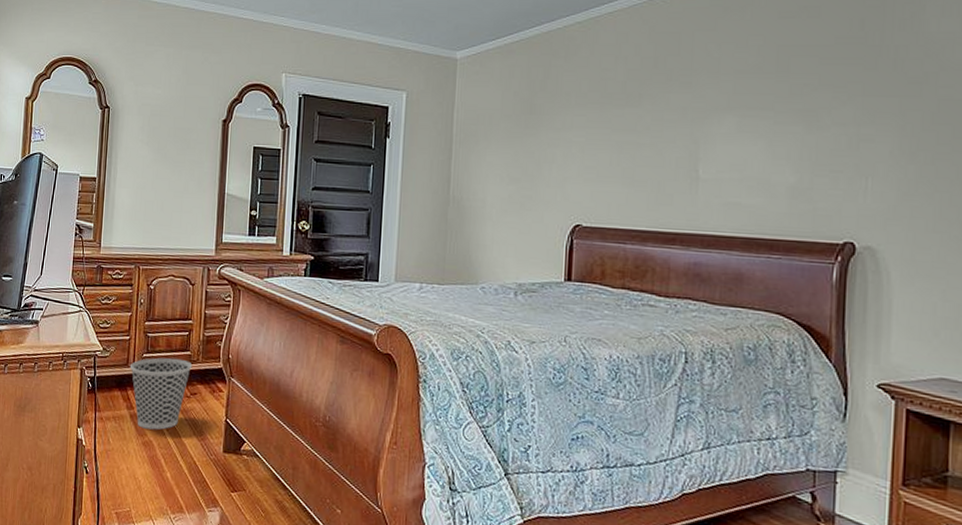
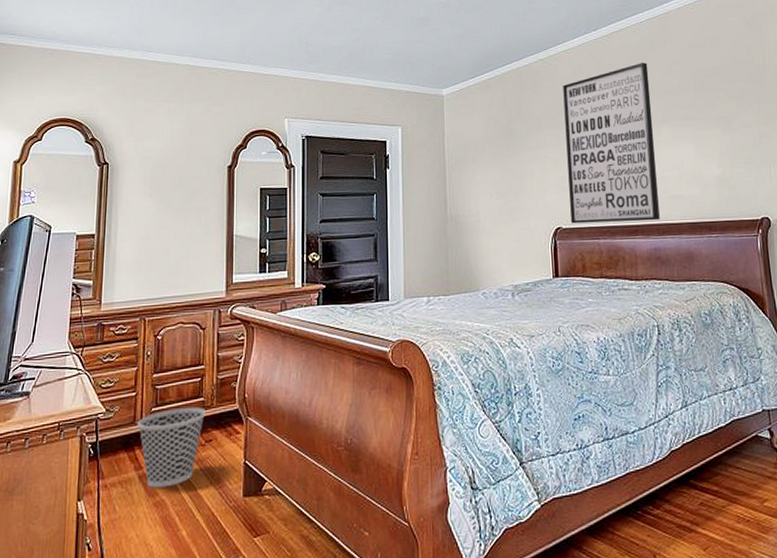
wall art: none [594,33,717,230] -> present [563,62,660,224]

